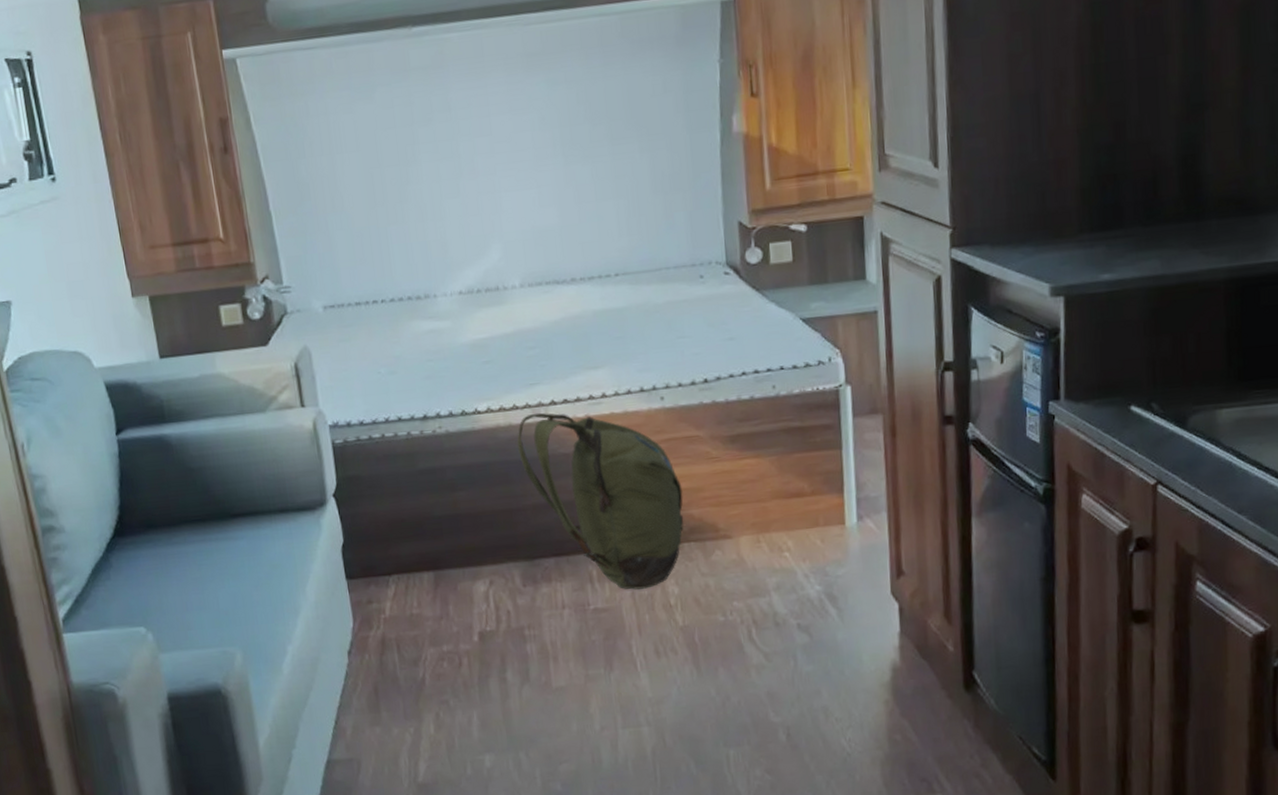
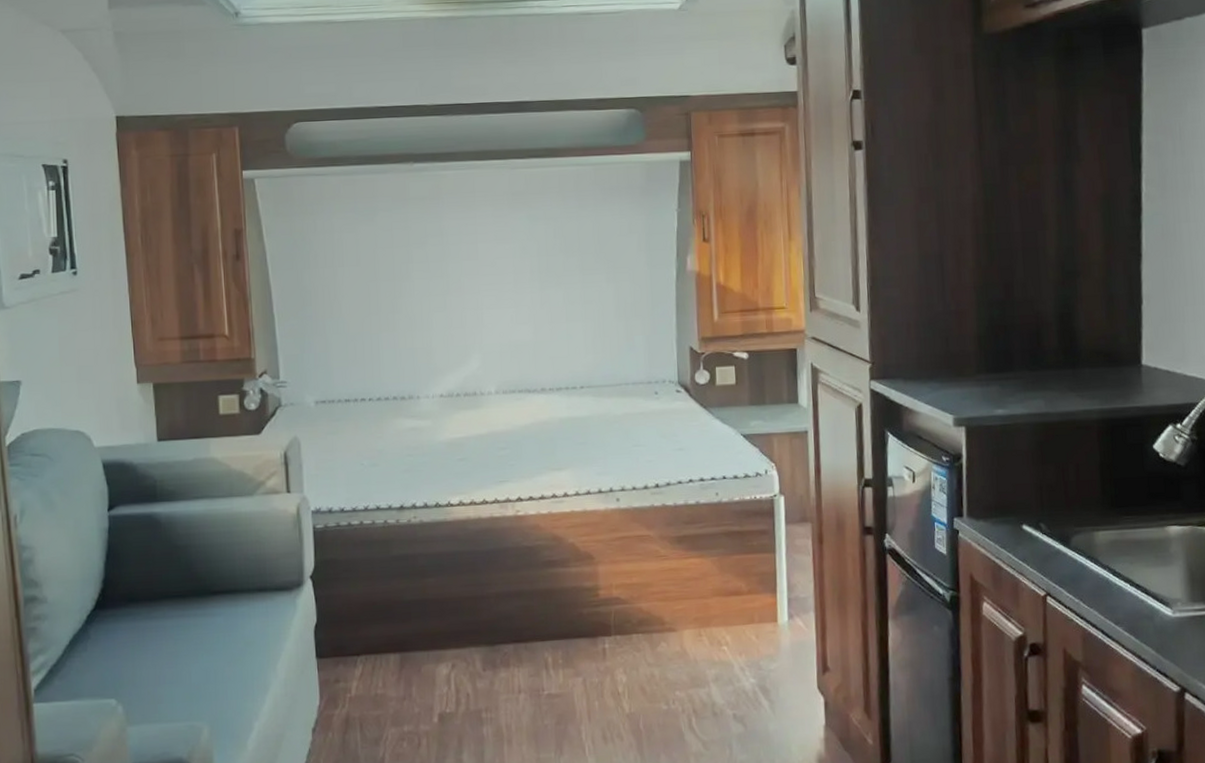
backpack: present [517,412,684,590] -> none [485,507,634,677]

